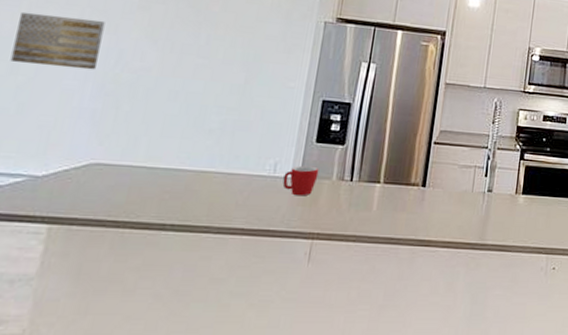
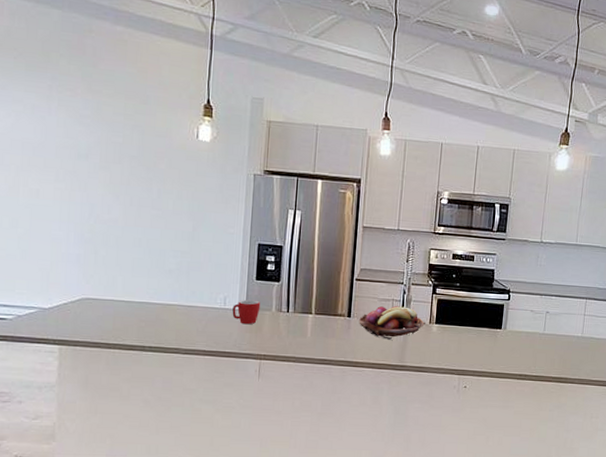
wall art: present [10,11,105,70] -> none [10,174,76,222]
fruit basket: none [434,174,512,213] -> present [359,306,426,340]

